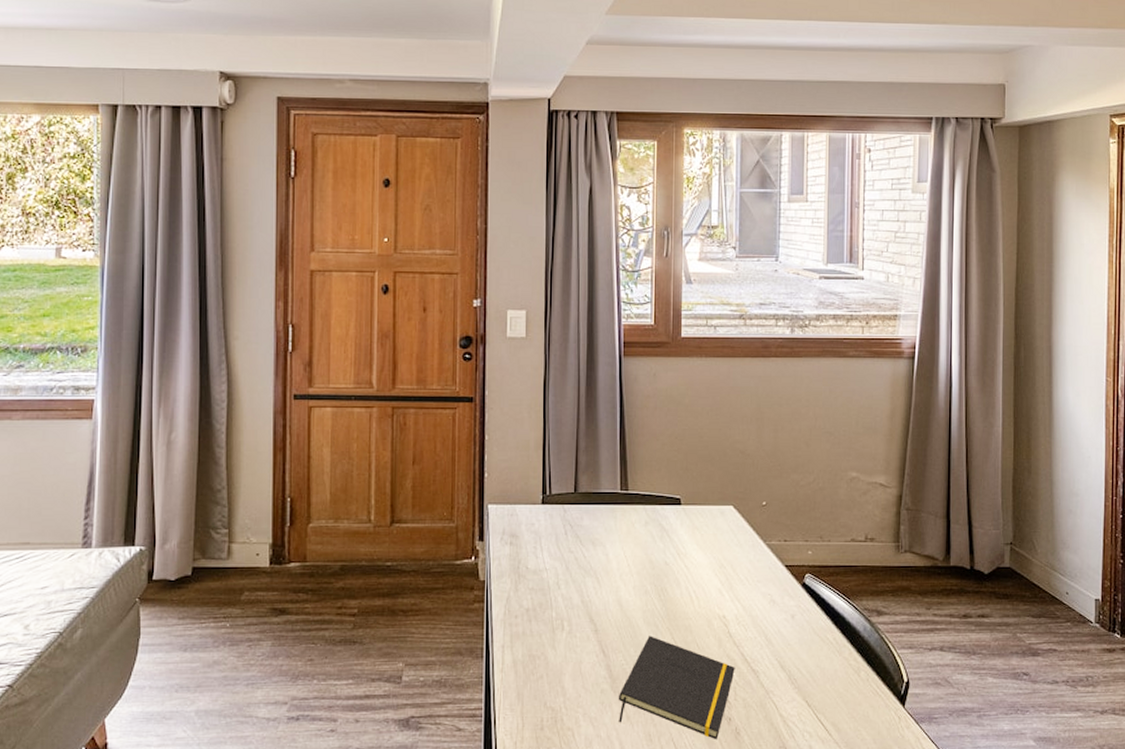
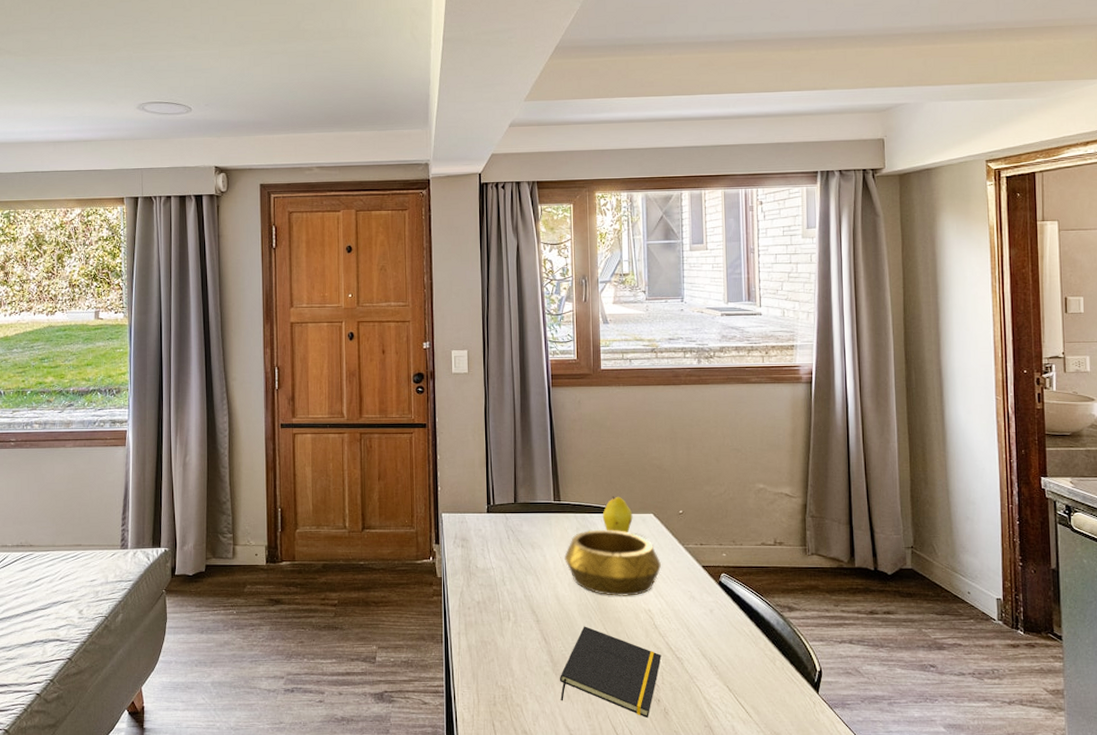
decorative bowl: none [630,523,739,601] -> present [564,529,661,596]
fruit: none [675,485,710,528] -> present [602,496,633,533]

